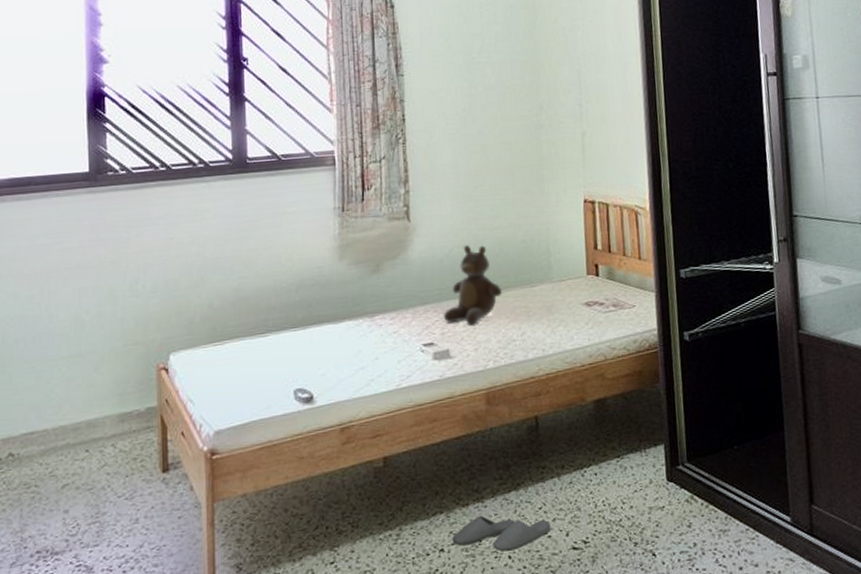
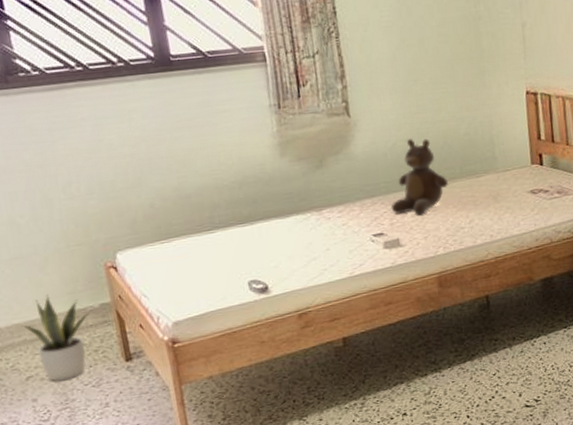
potted plant: none [67,394,137,492] -> present [21,294,92,381]
slippers: present [452,515,551,552] -> none [413,383,505,412]

